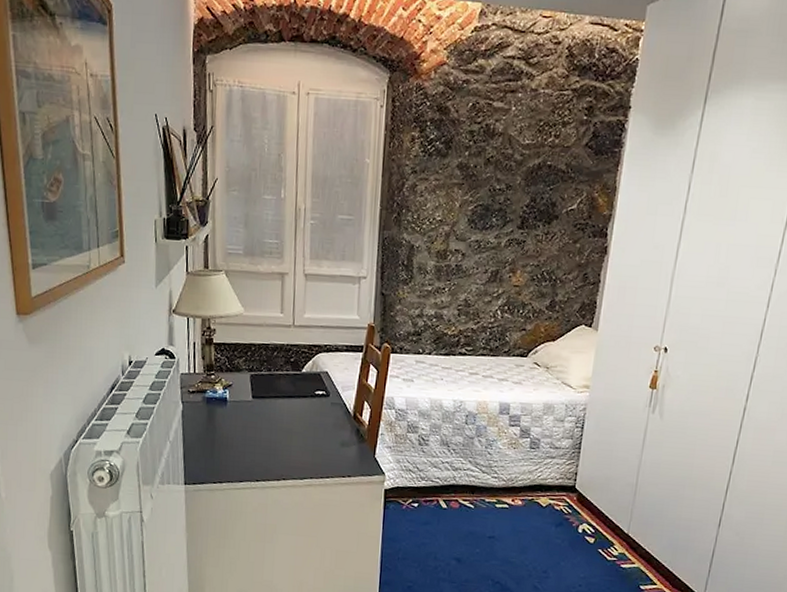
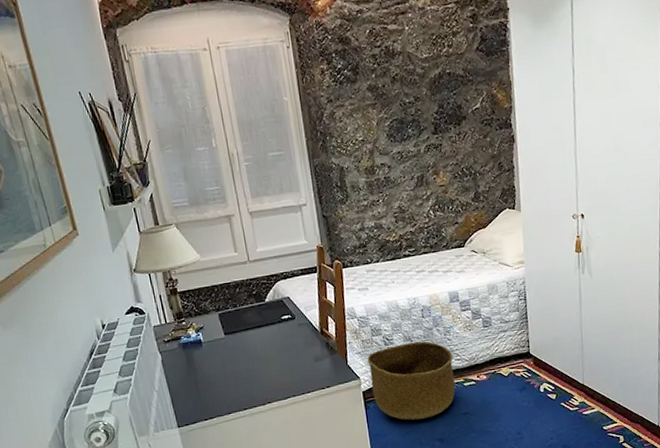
basket: none [395,447,491,534] -> present [367,341,456,421]

